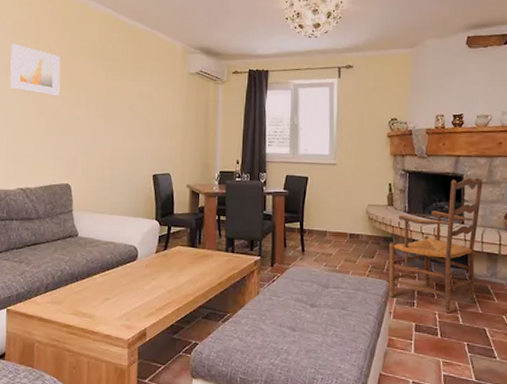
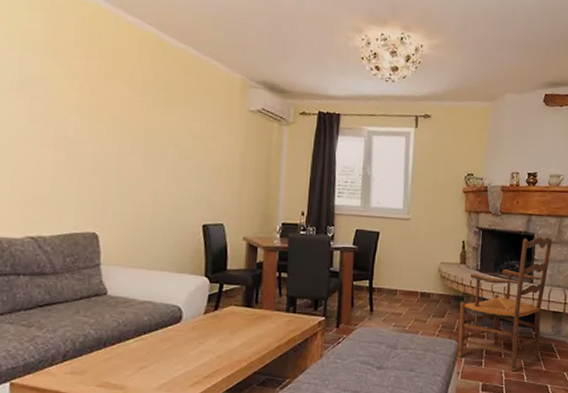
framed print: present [10,43,61,97] -> none [16,57,87,127]

